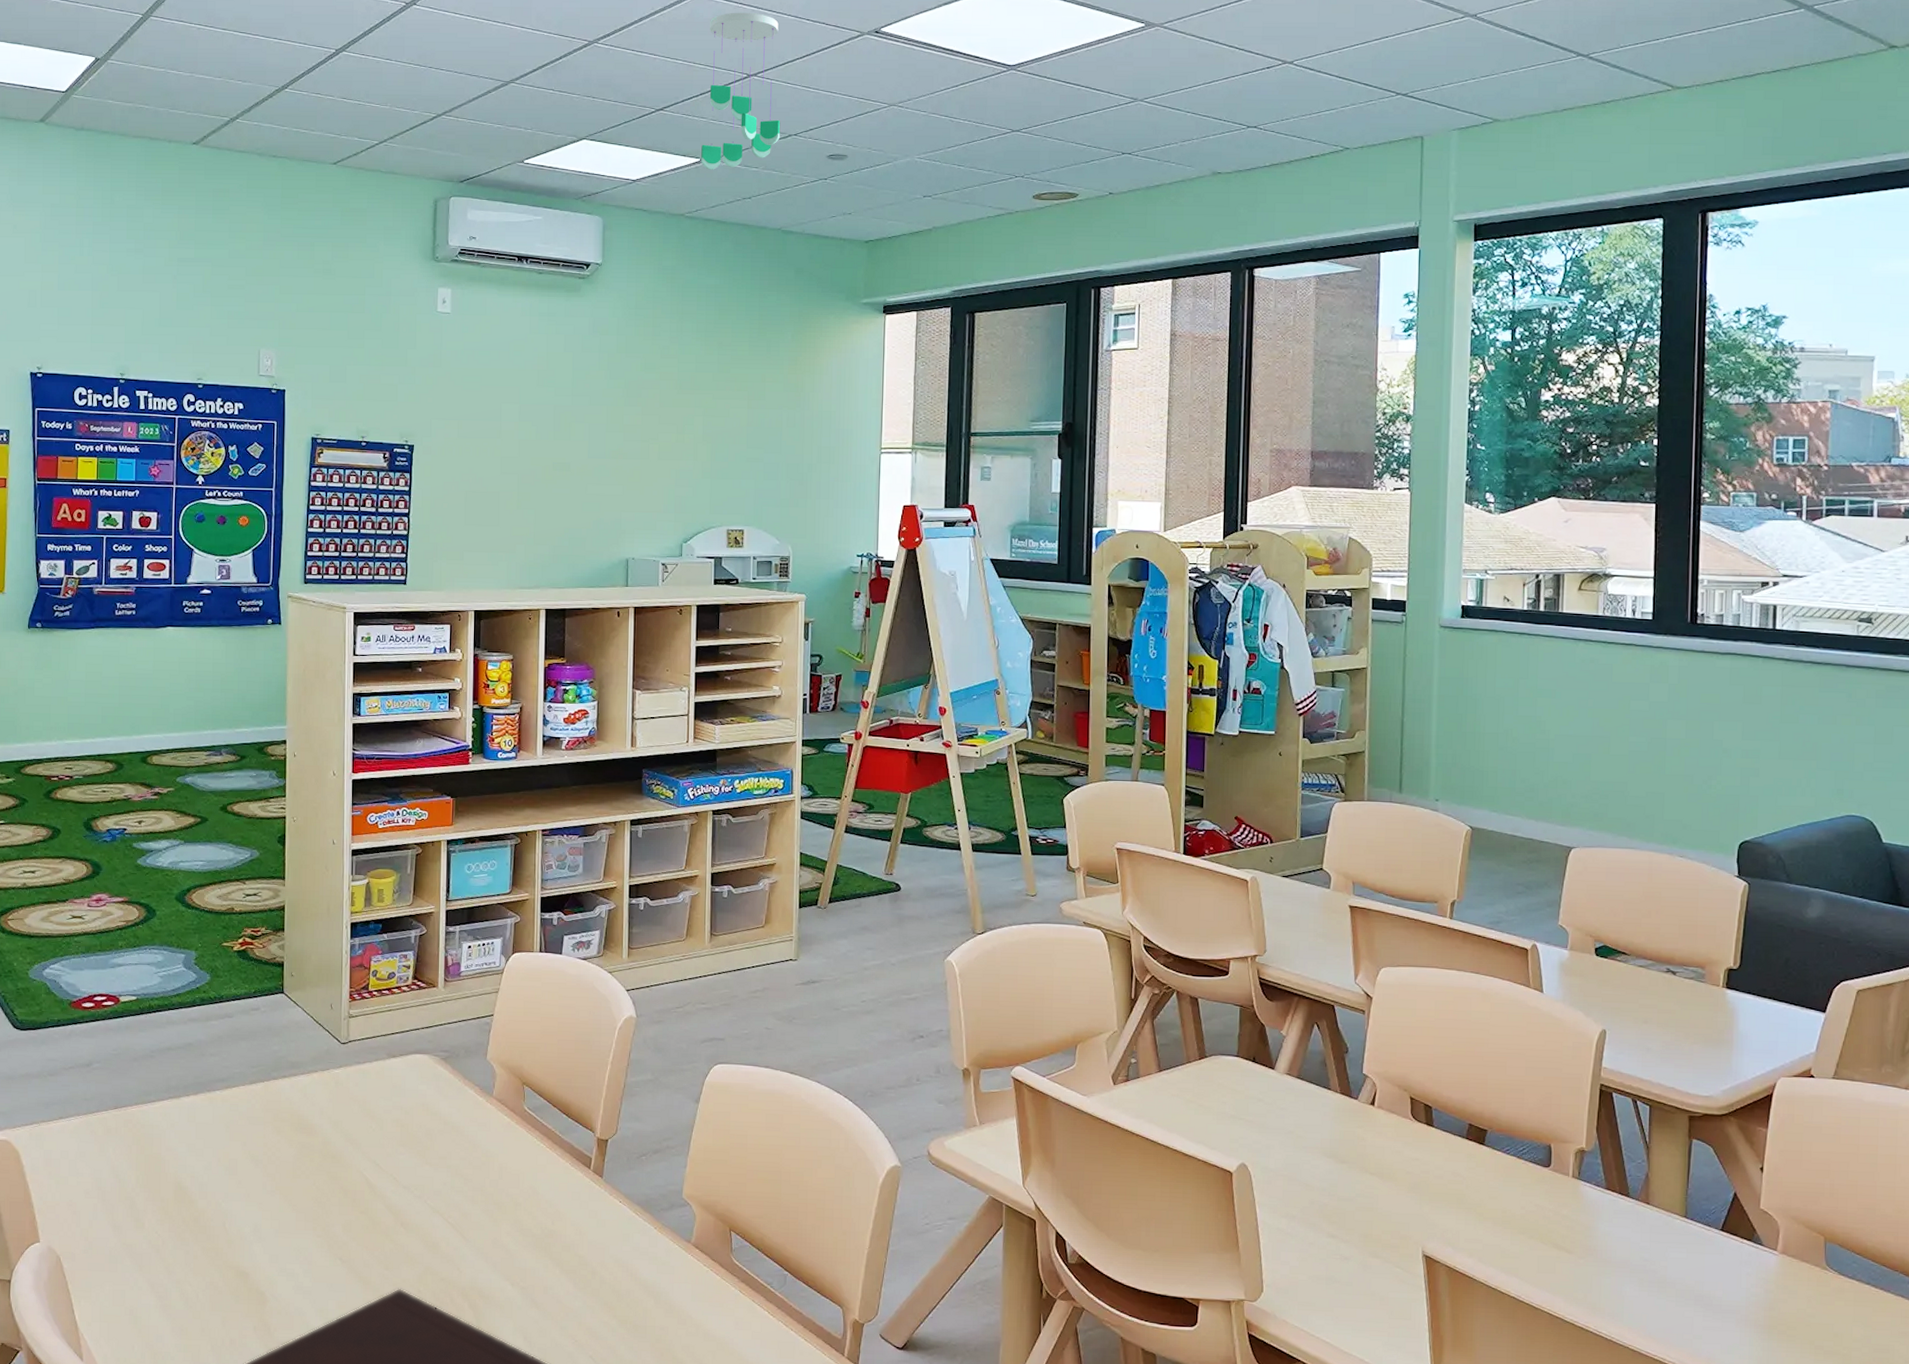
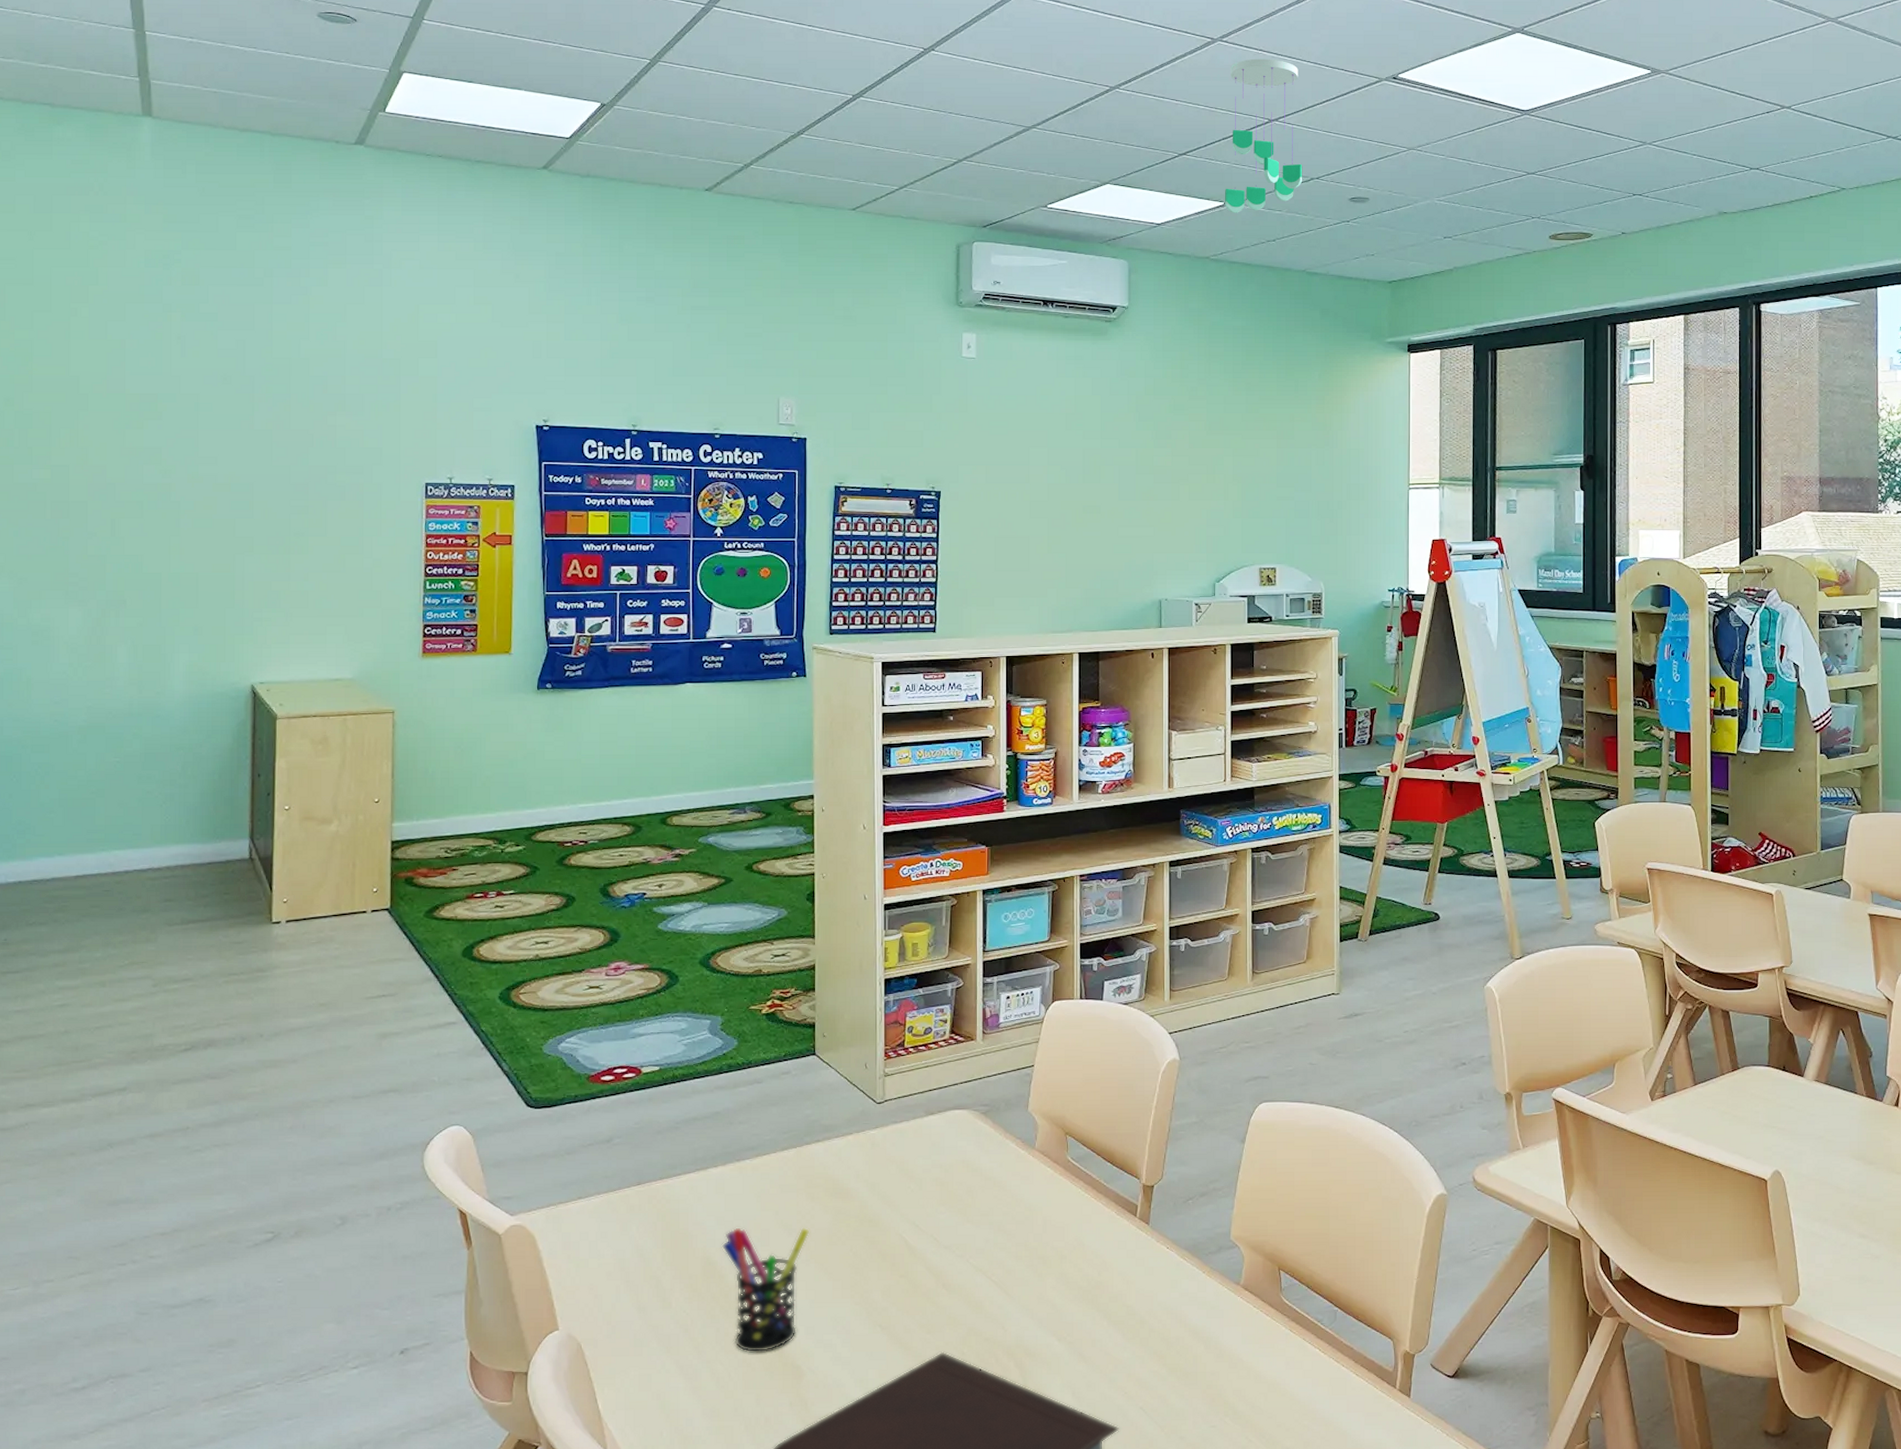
pen holder: none [193,1156,276,1277] -> present [722,1227,810,1353]

